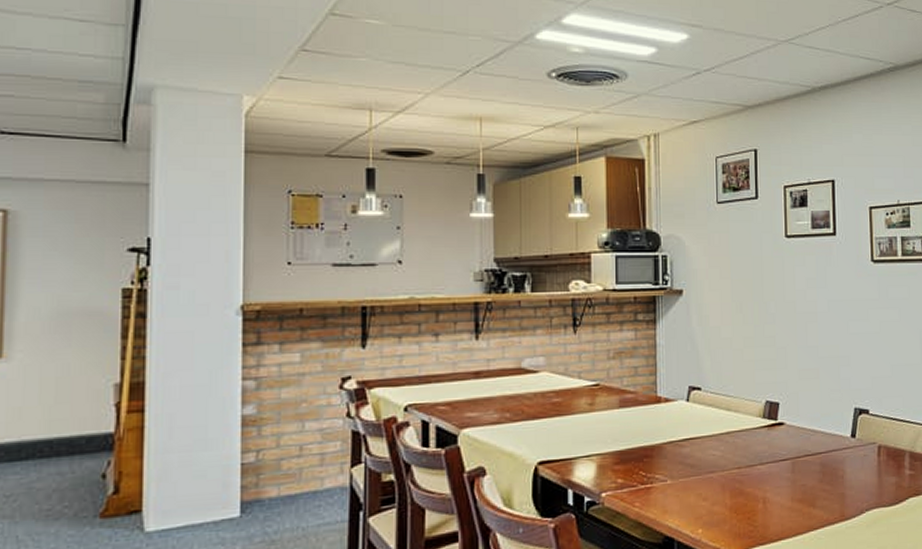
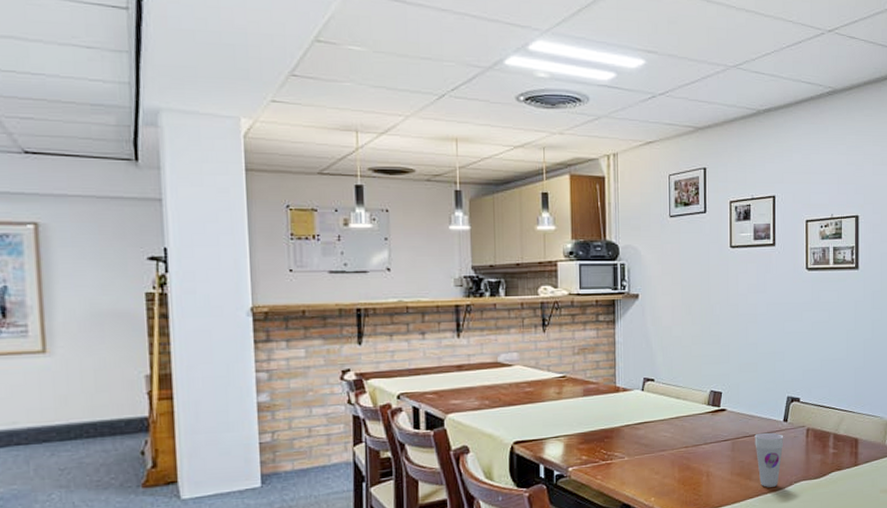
cup: none [818,450,852,517] -> present [754,432,784,488]

